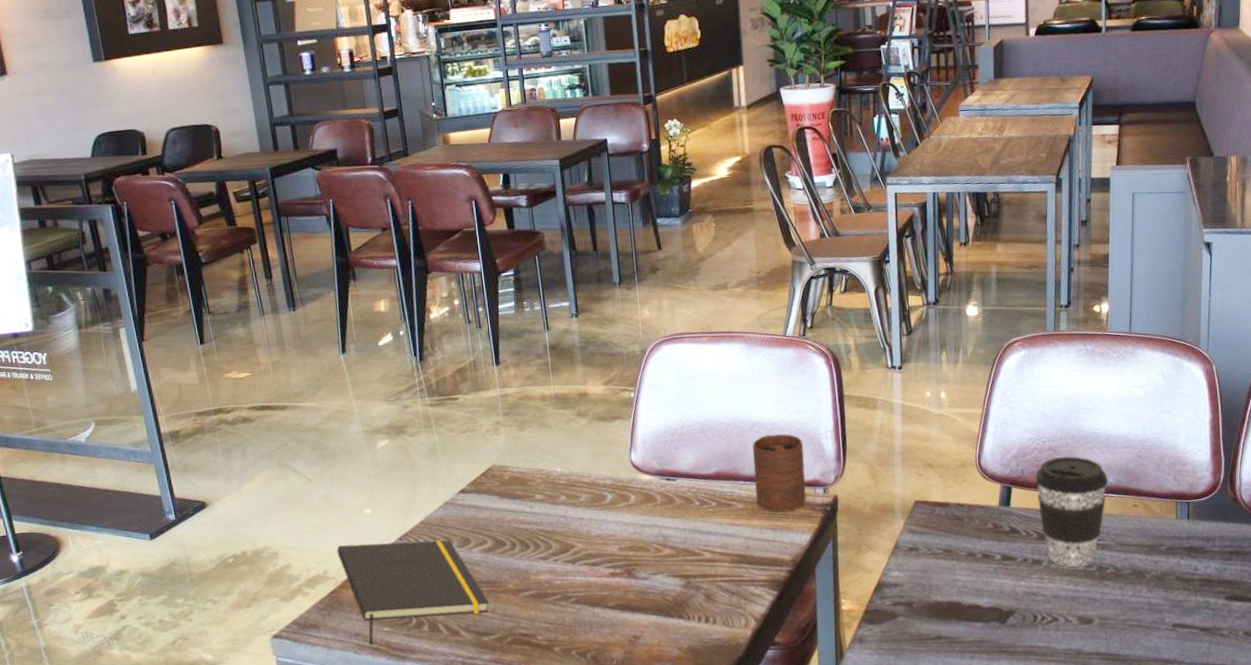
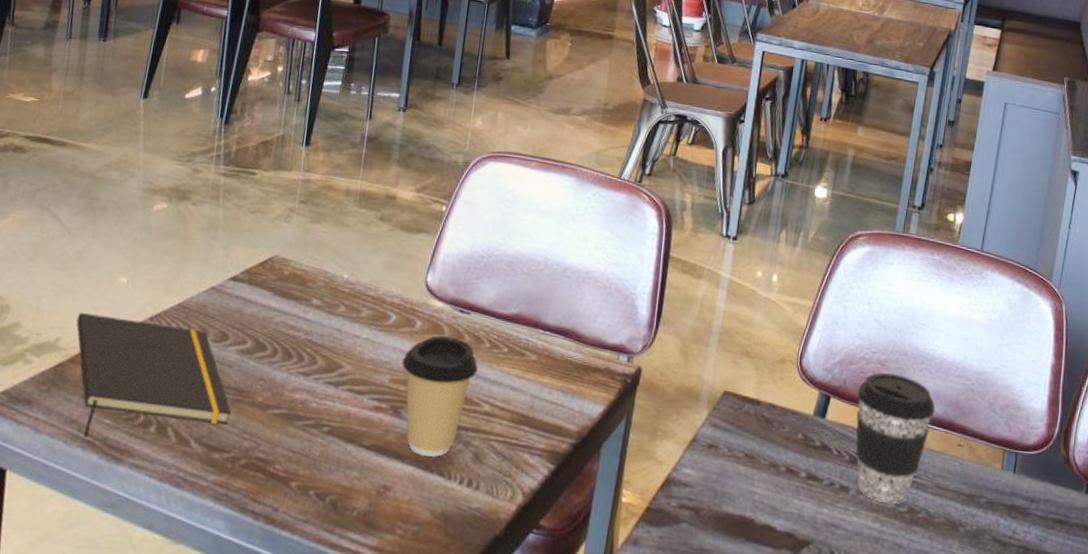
coffee cup: none [625,502,693,606] -> present [402,335,478,458]
cup: present [752,433,807,512] -> none [552,283,616,375]

